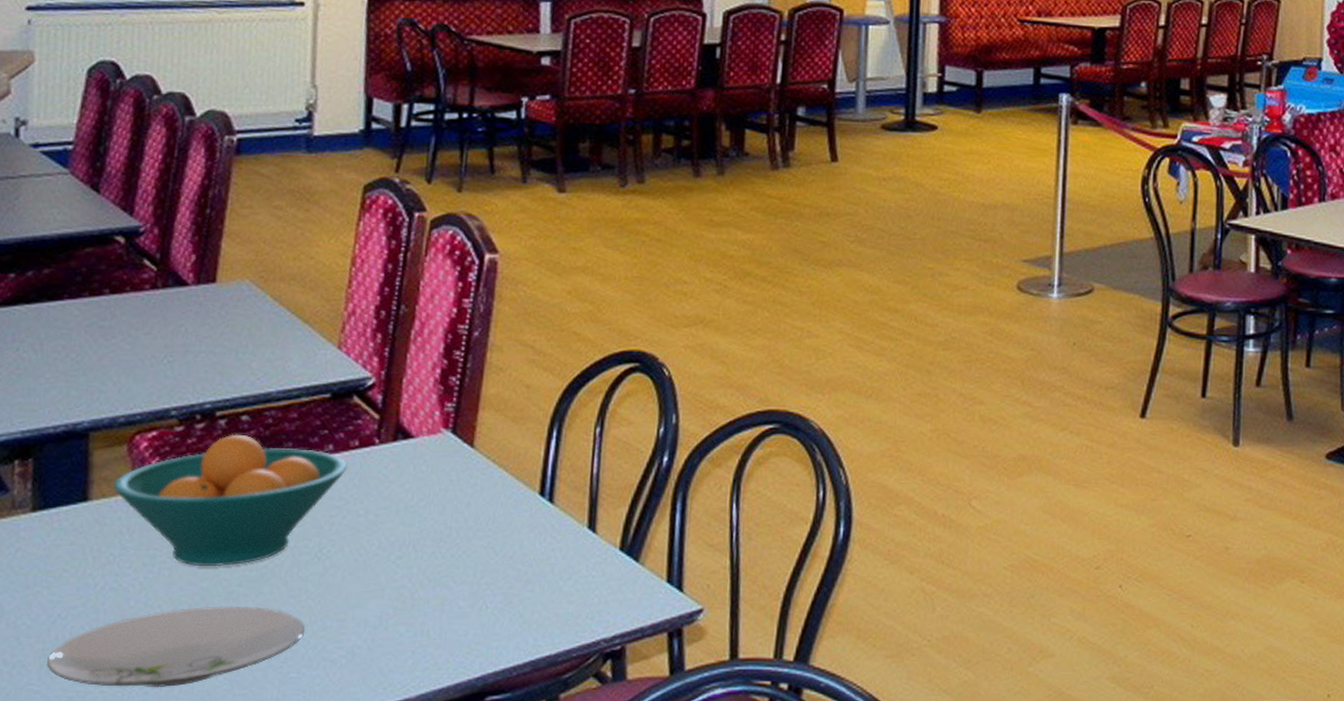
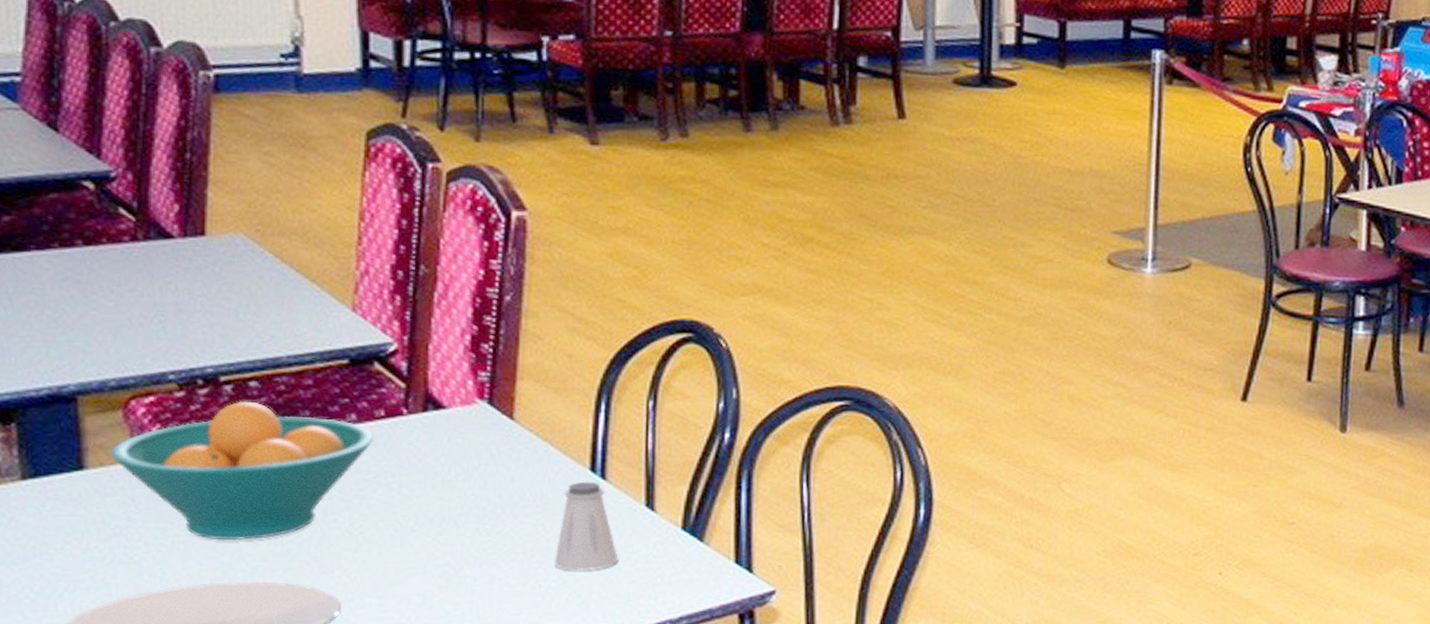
saltshaker: none [501,505,561,592] -> present [554,481,619,571]

